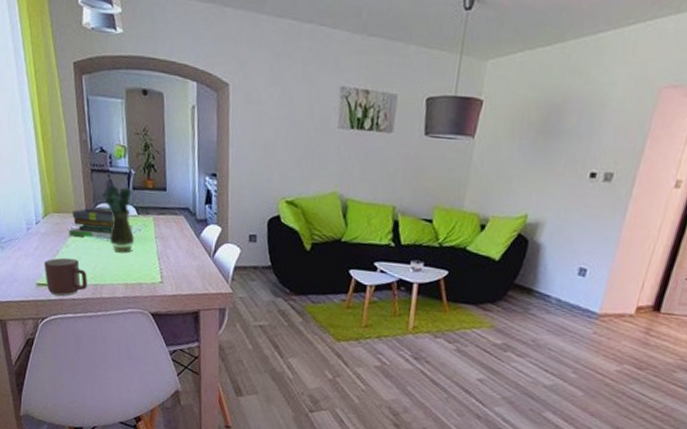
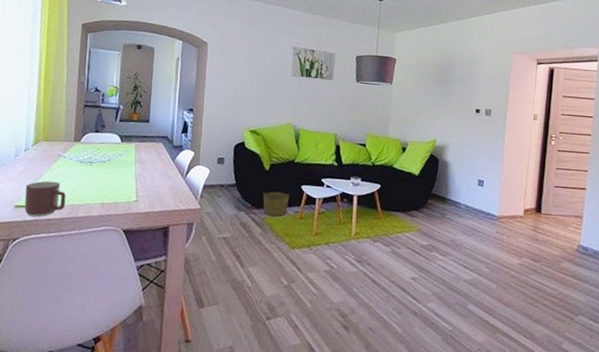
books: present [69,206,133,239] -> none [55,135,116,164]
vase: present [102,183,135,254] -> none [91,116,119,176]
basket: none [303,276,336,305] -> present [263,191,290,217]

